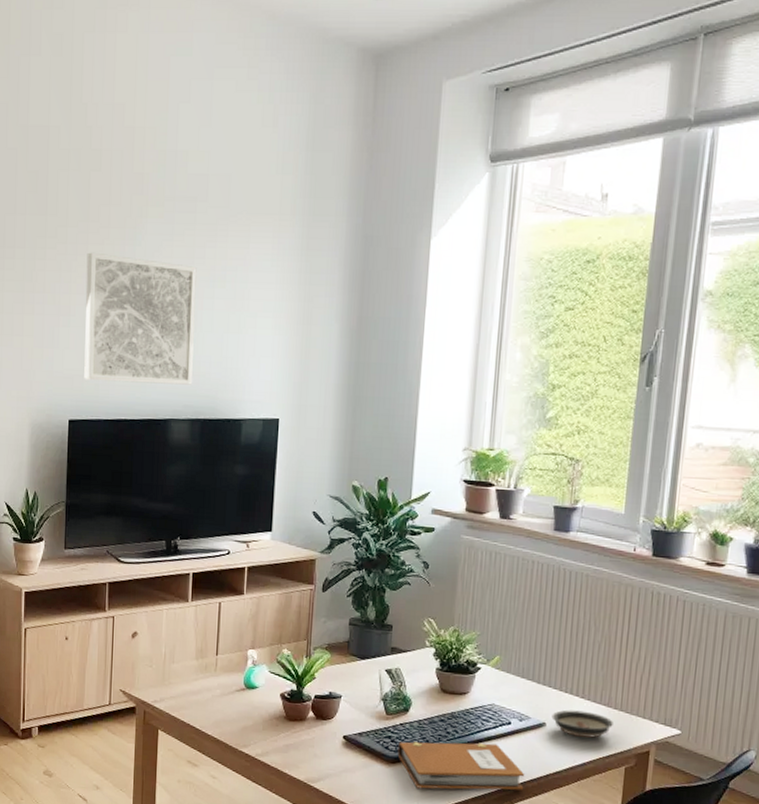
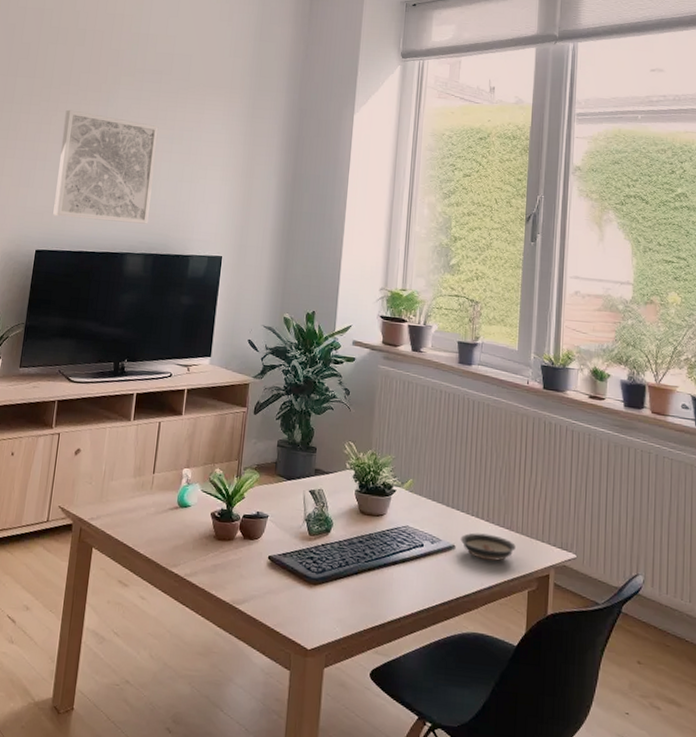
notebook: present [397,741,525,790] -> none [319,563,437,614]

